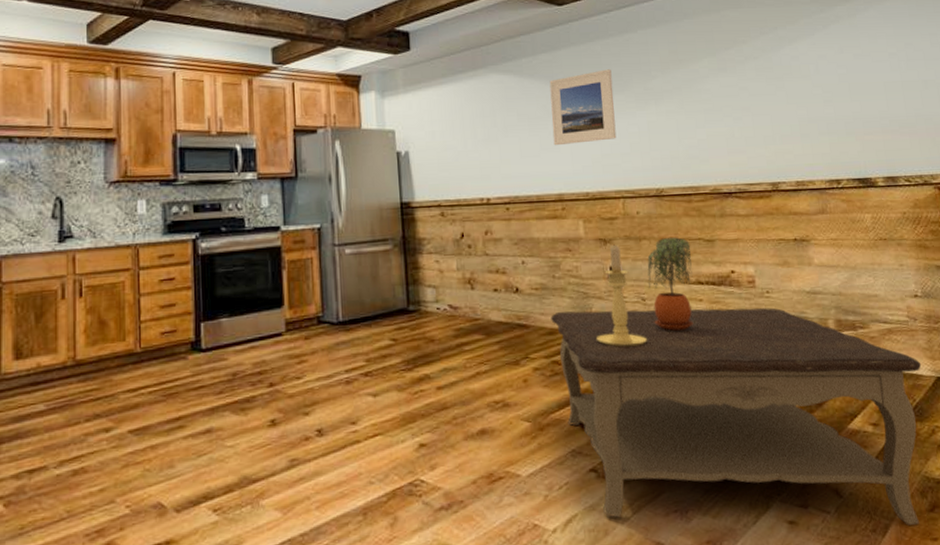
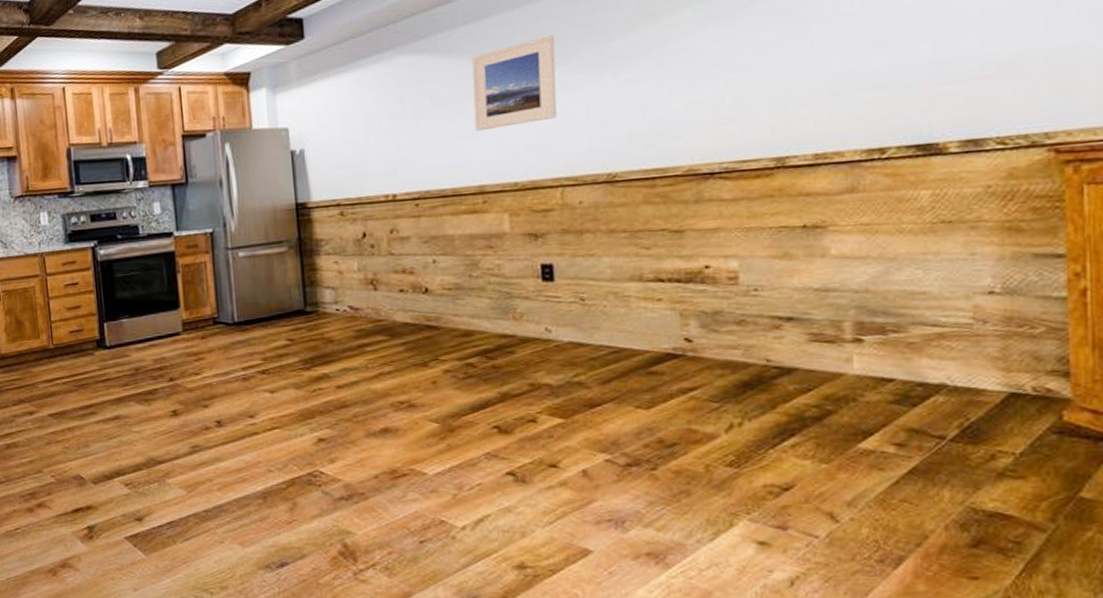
coffee table: present [551,307,922,525] -> none [465,308,987,560]
candle holder: present [597,244,647,348] -> none [521,239,584,351]
potted plant: present [647,237,693,331] -> none [589,229,651,334]

